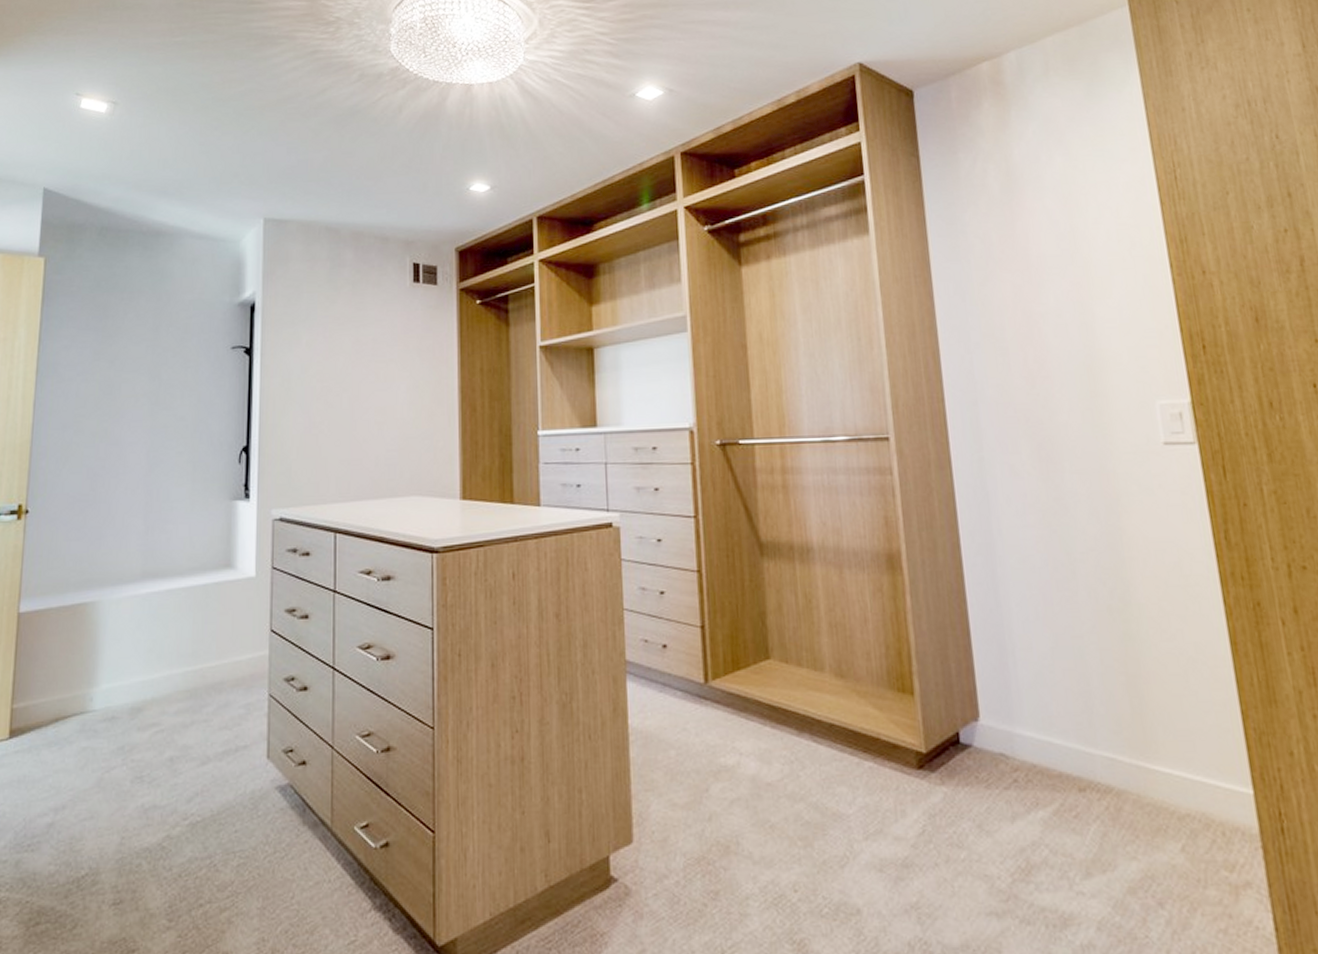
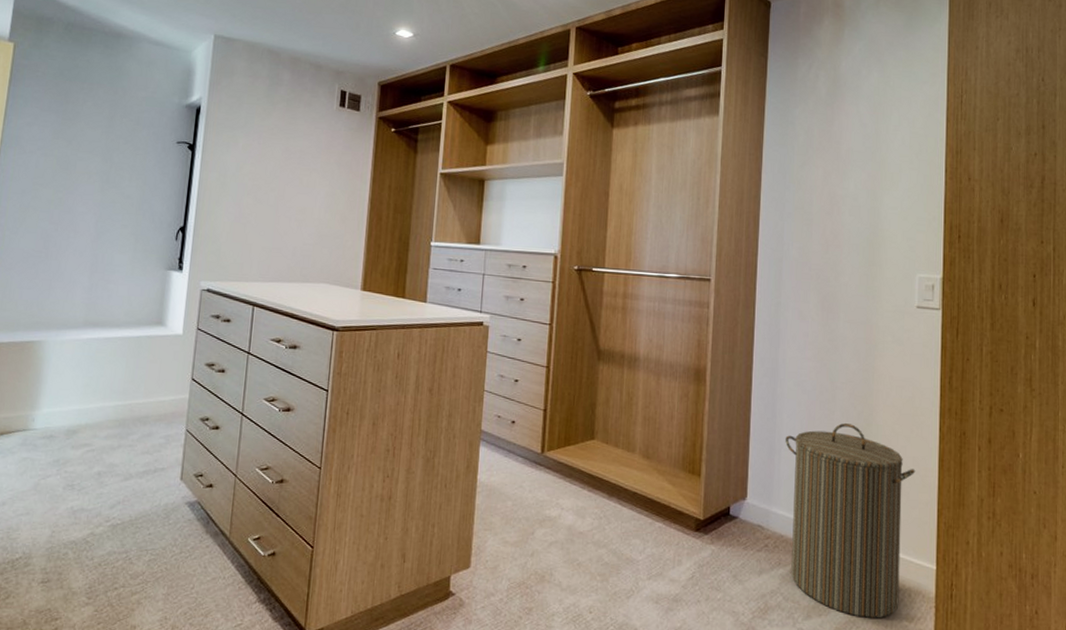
laundry hamper: none [1018,606,1211,870] -> present [785,423,916,619]

